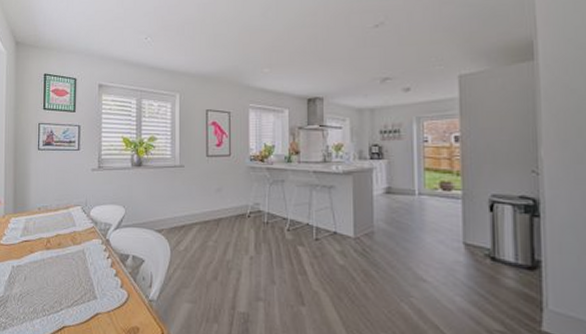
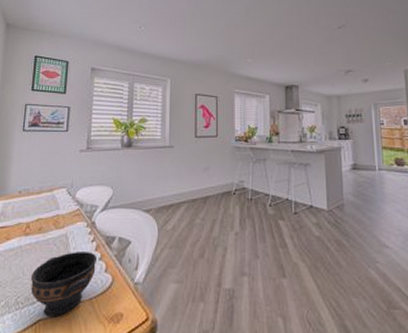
bowl: none [53,267,112,325] -> present [30,252,97,316]

